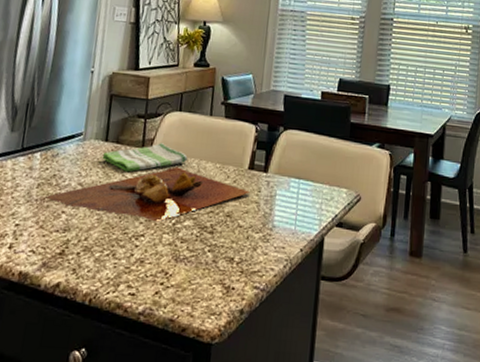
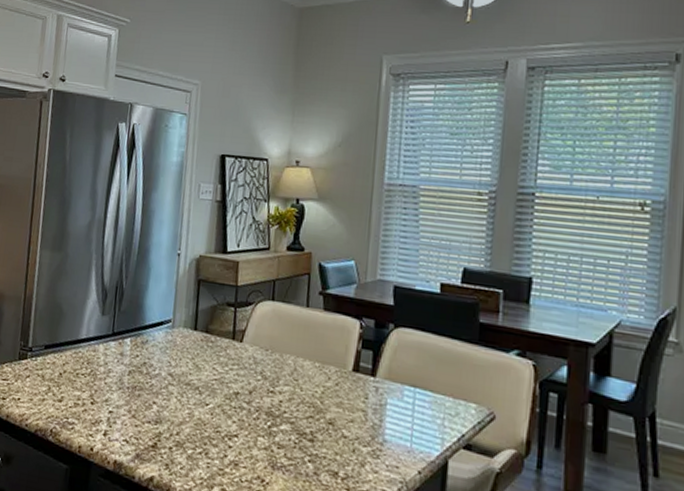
cutting board: present [45,167,250,222] -> none [137,362,355,423]
dish towel: present [102,143,188,172] -> none [191,335,283,366]

